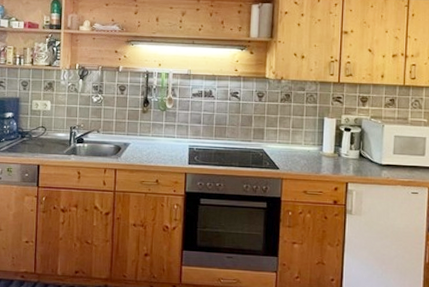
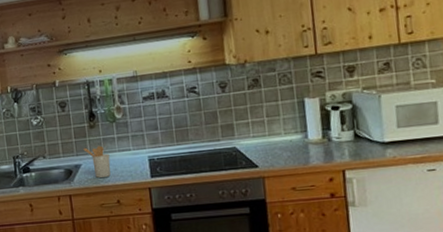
utensil holder: none [134,129,156,158] -> present [83,145,111,178]

